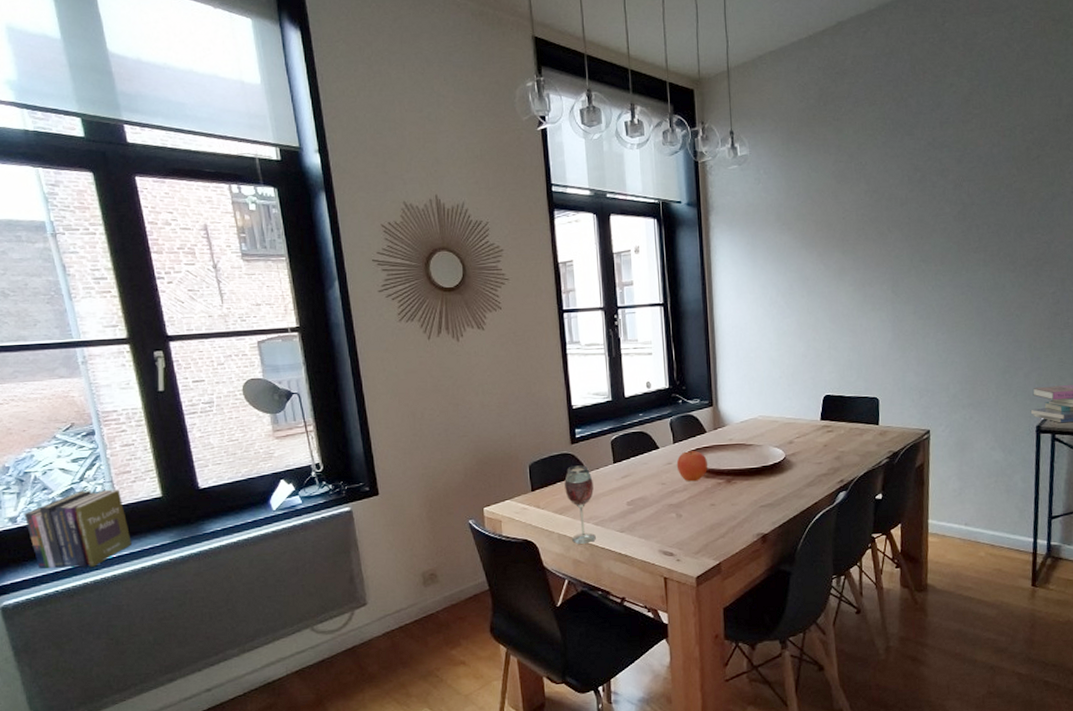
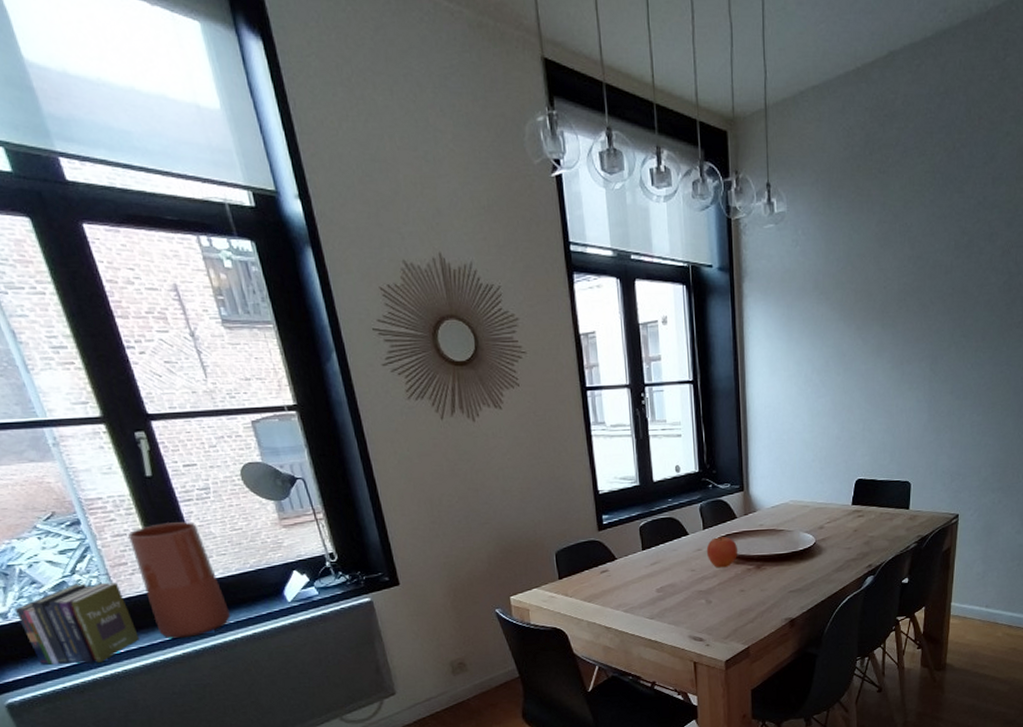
vase: none [135,433,219,544] -> present [128,522,231,638]
wineglass: present [564,465,596,544] -> none [592,552,626,631]

